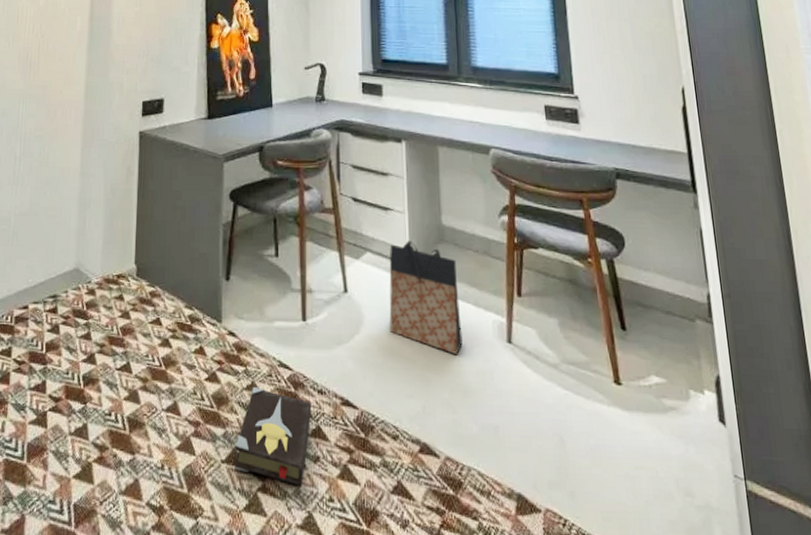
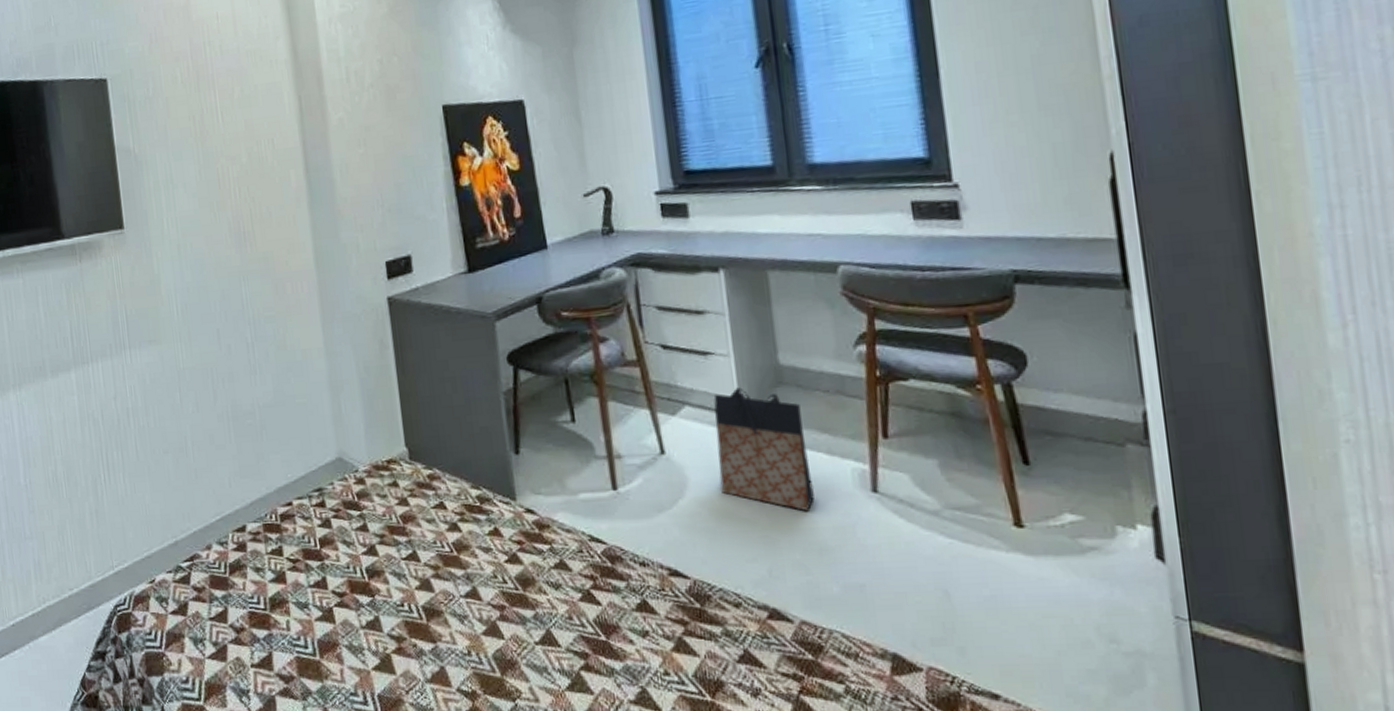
hardback book: present [234,386,311,486] -> none [548,564,635,662]

